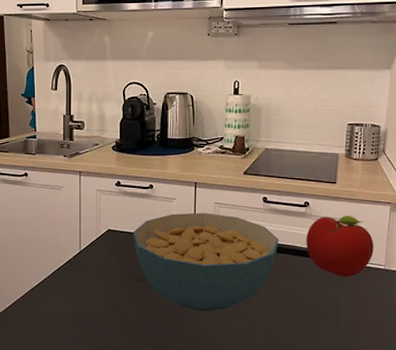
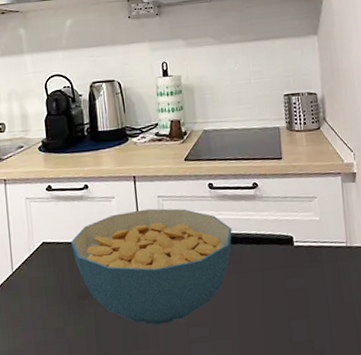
fruit: present [306,216,374,277] -> none [259,192,333,261]

